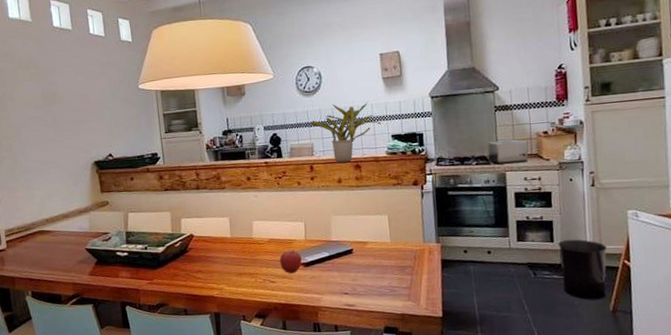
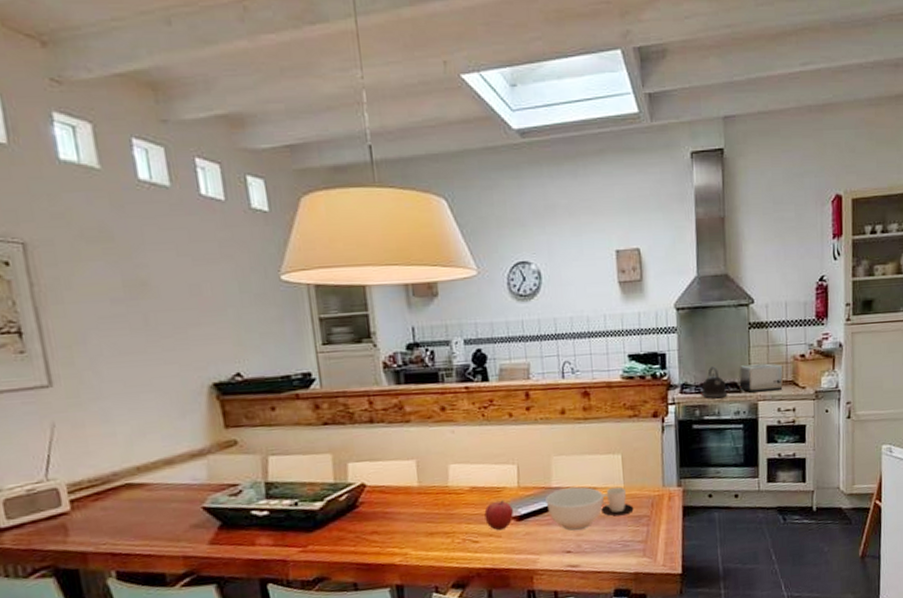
potted plant: present [310,101,382,164] -> none [526,311,617,390]
bowl: none [327,241,374,276] -> present [546,486,604,530]
cup: none [371,241,399,266] -> present [601,486,634,516]
kettle: none [455,143,478,170] -> present [701,366,728,399]
waste bin: present [558,239,607,300] -> none [810,478,859,546]

